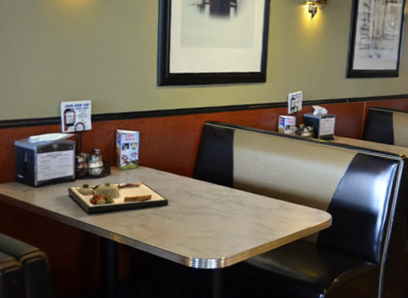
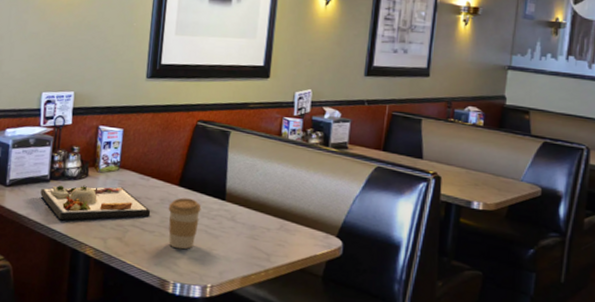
coffee cup: none [184,188,213,231] -> present [168,197,201,250]

